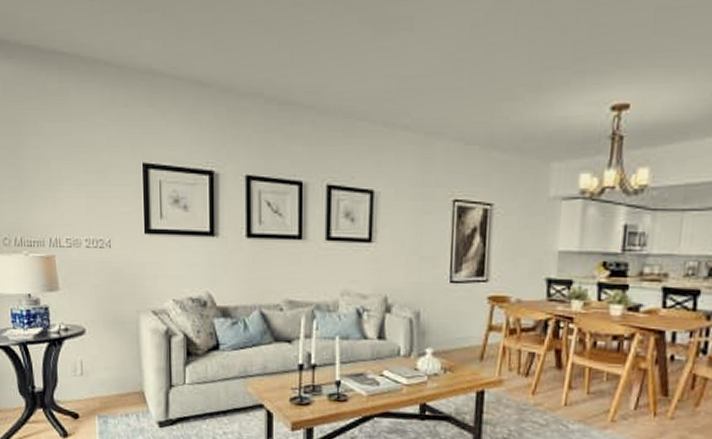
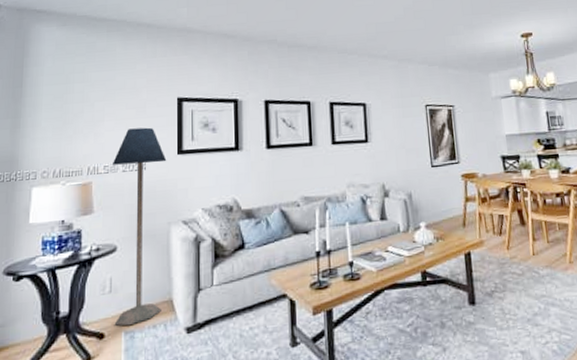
floor lamp: none [74,197,133,411] -> present [111,127,167,326]

